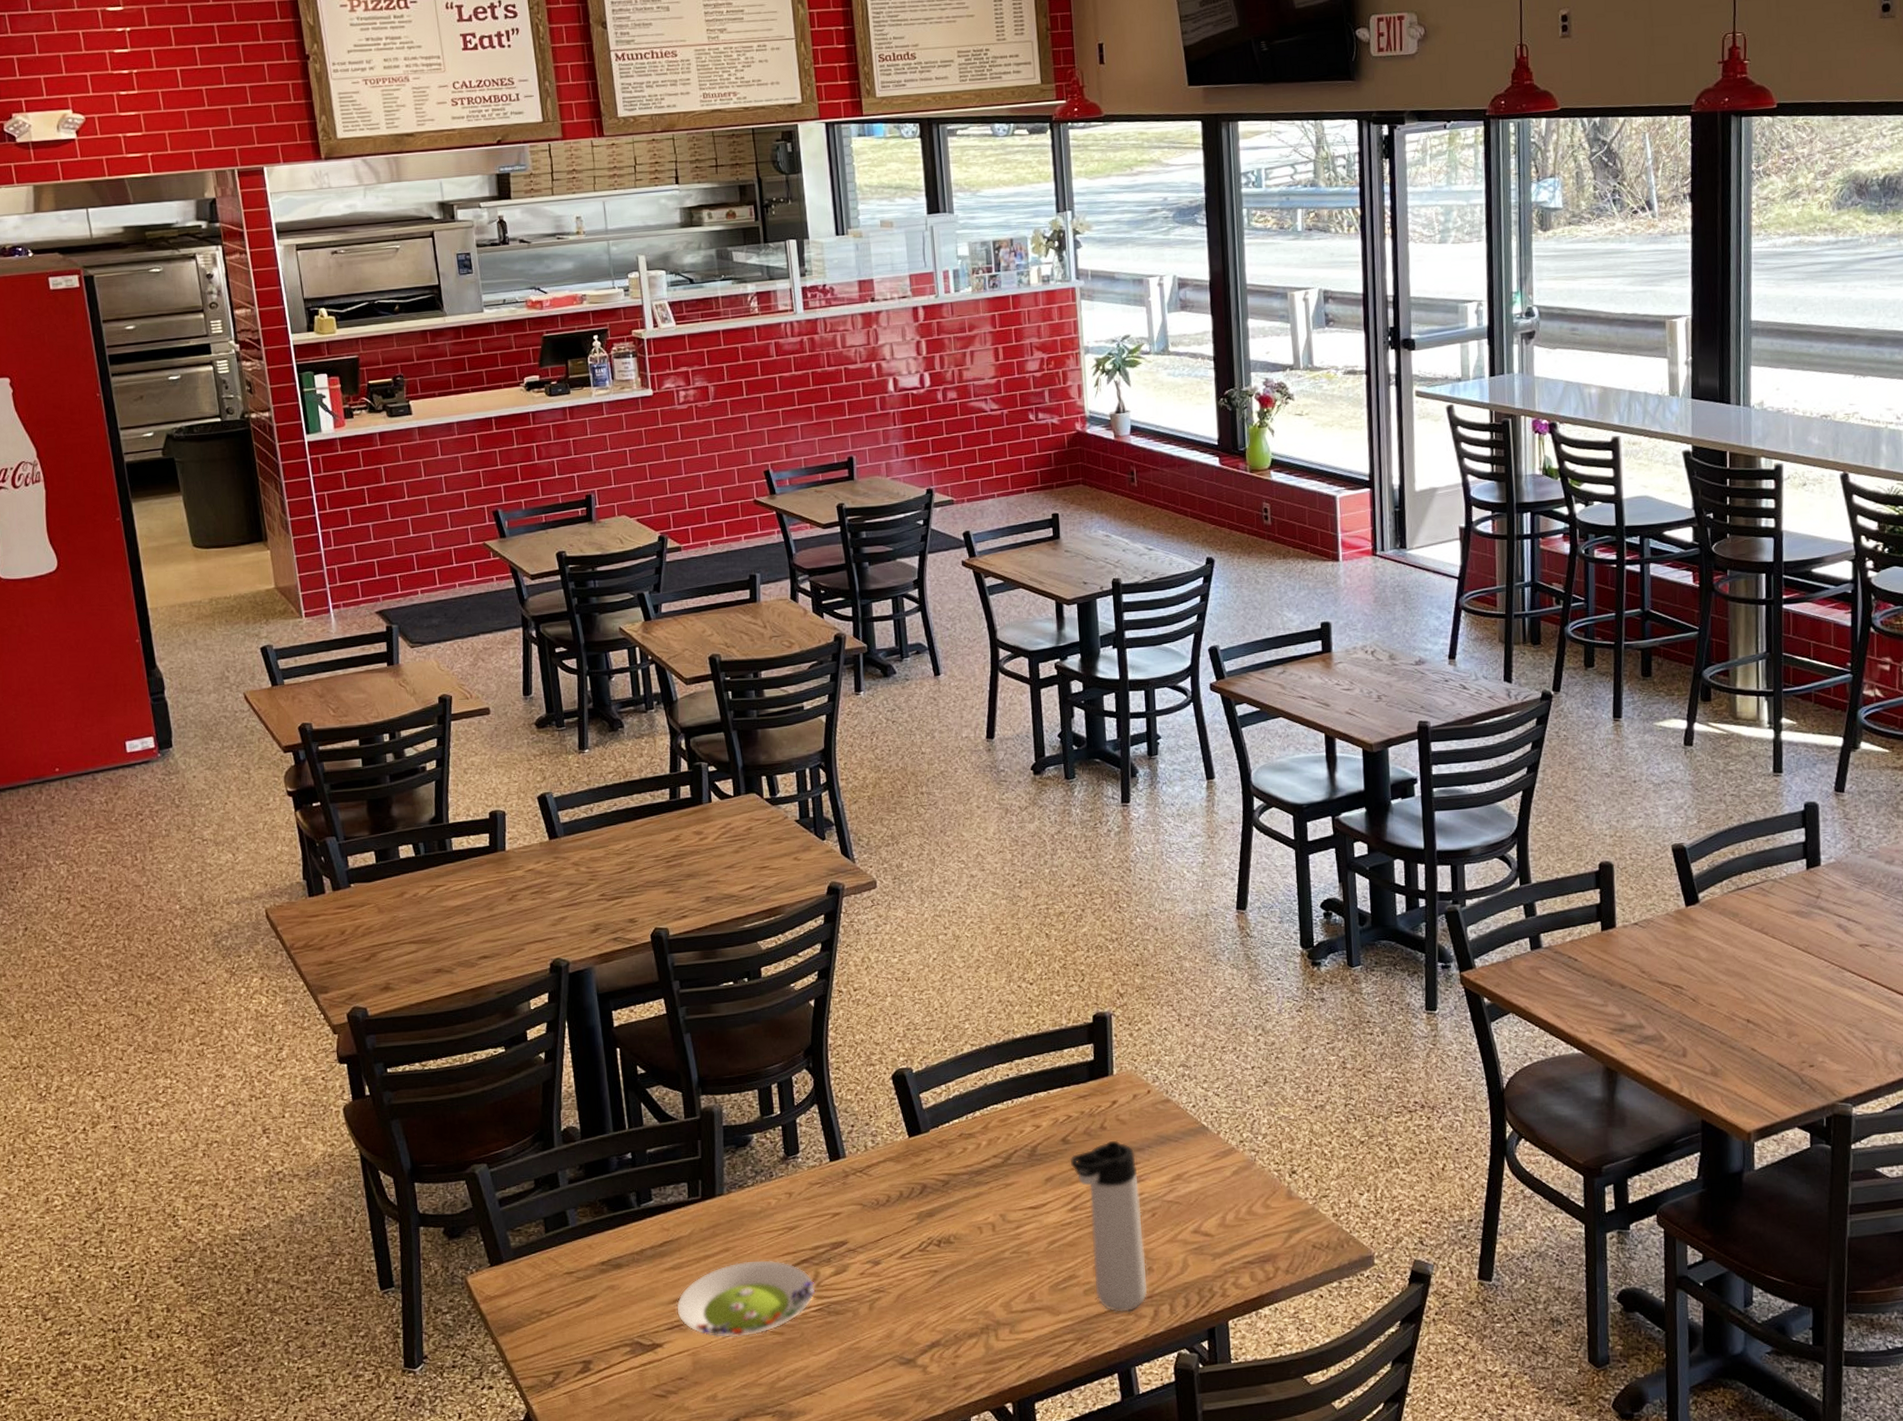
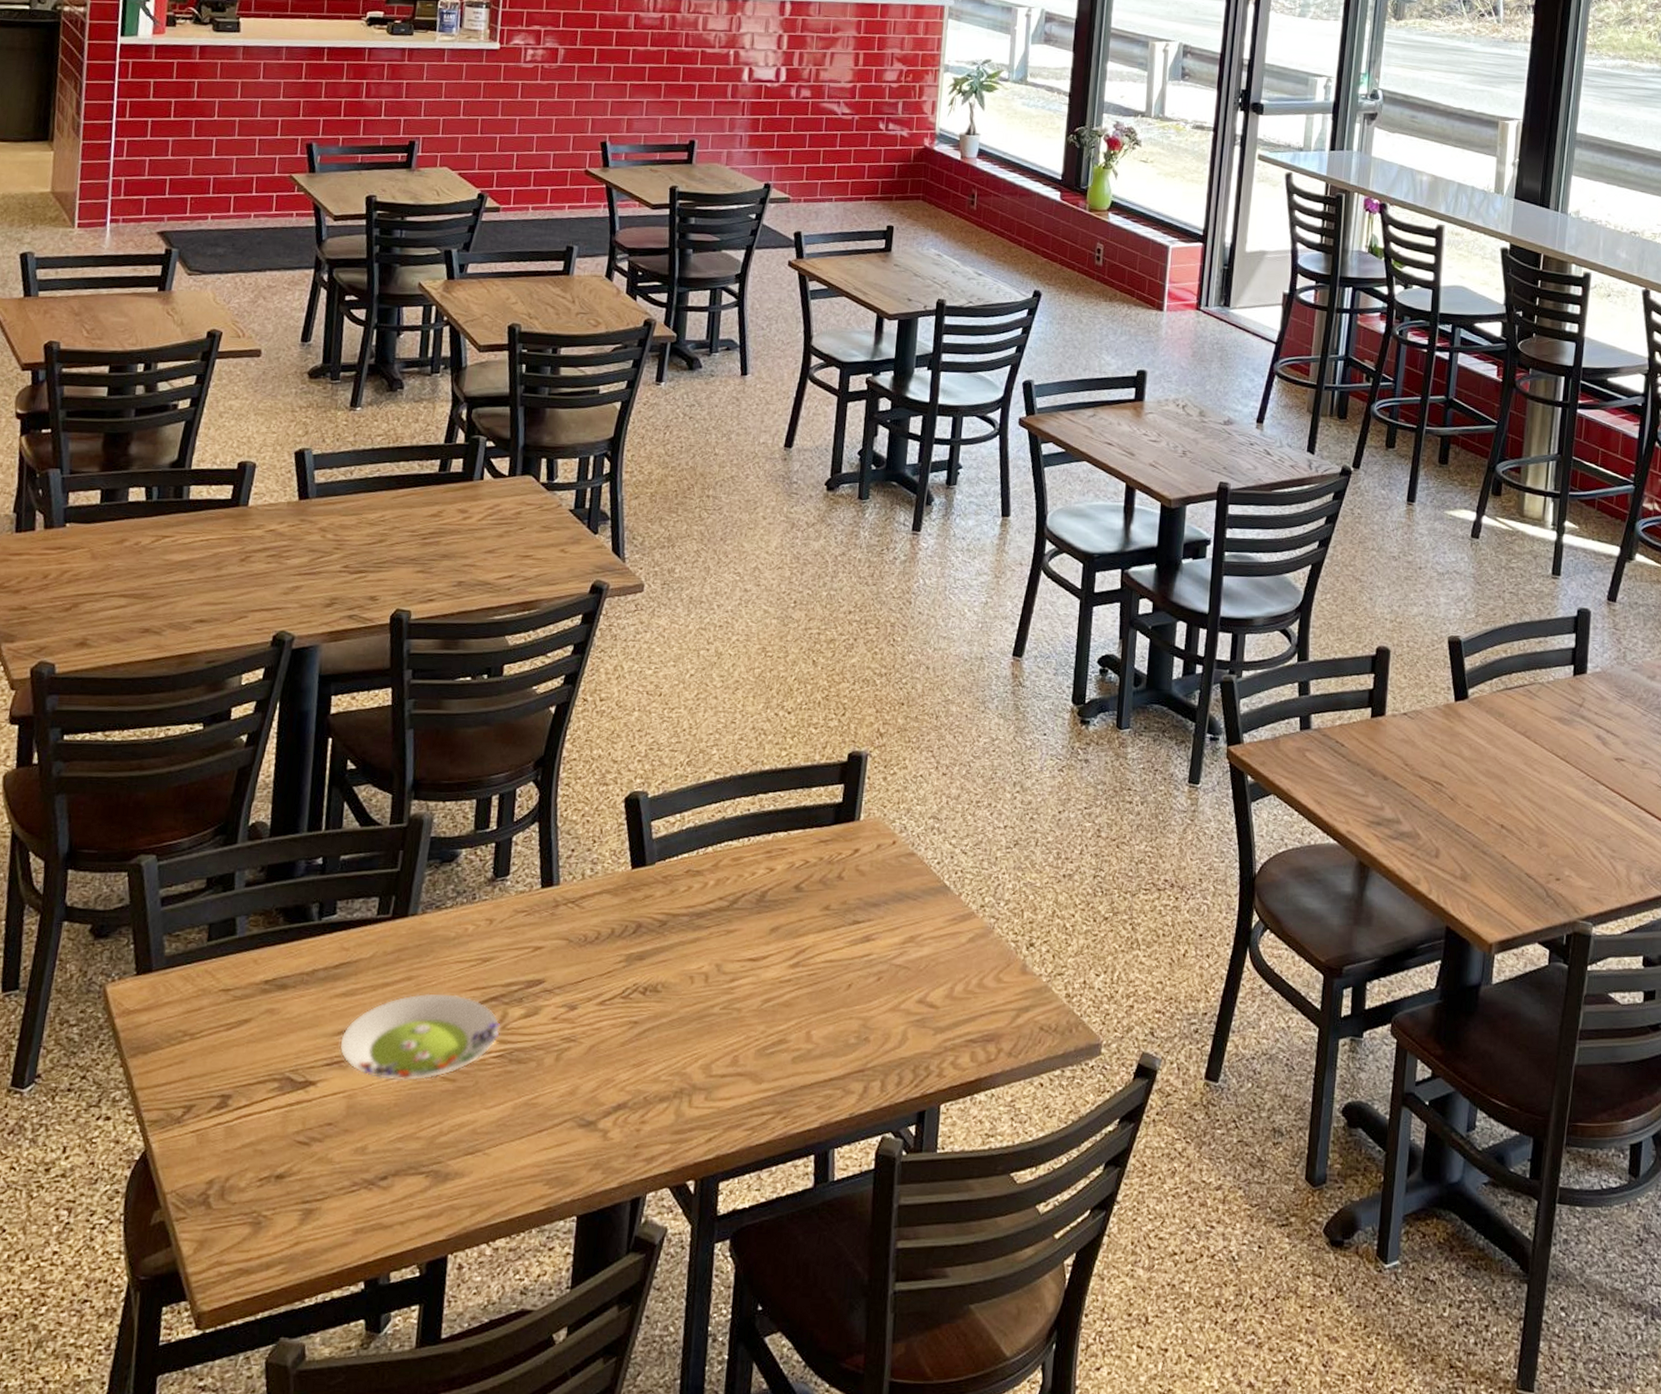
thermos bottle: present [1070,1140,1148,1312] -> none [800,892,870,1086]

